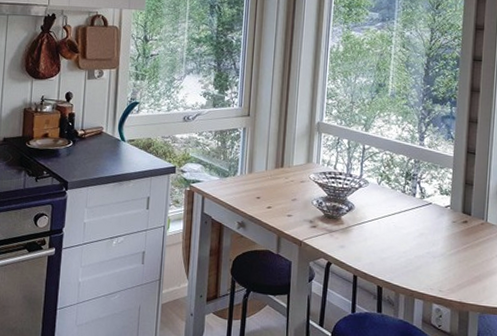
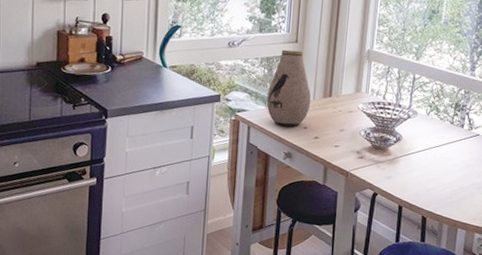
vase: none [220,123,264,197] -> present [266,49,311,126]

